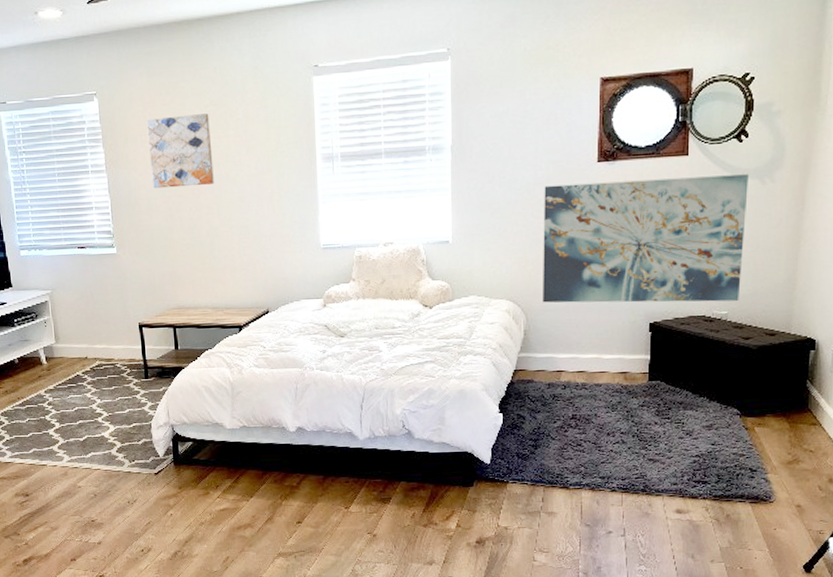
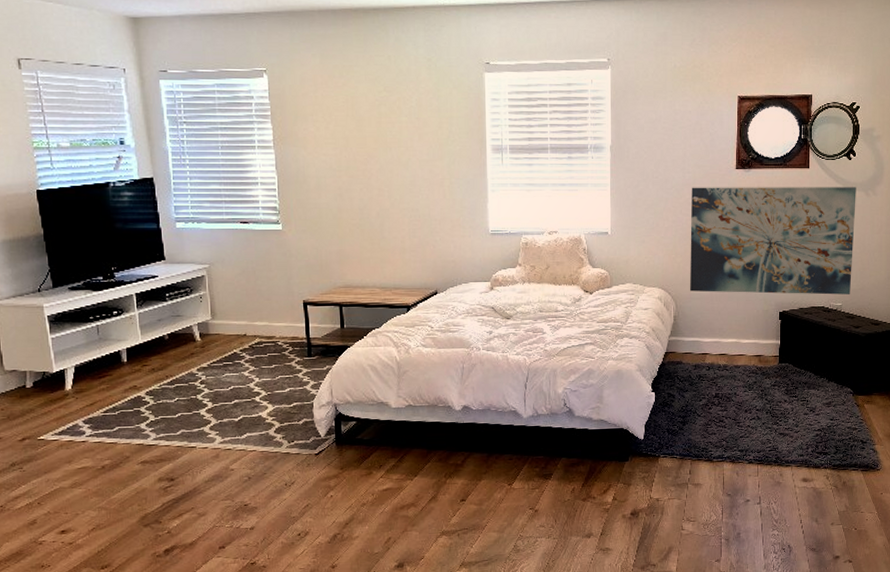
wall art: present [146,114,214,189] -> none [318,99,386,168]

